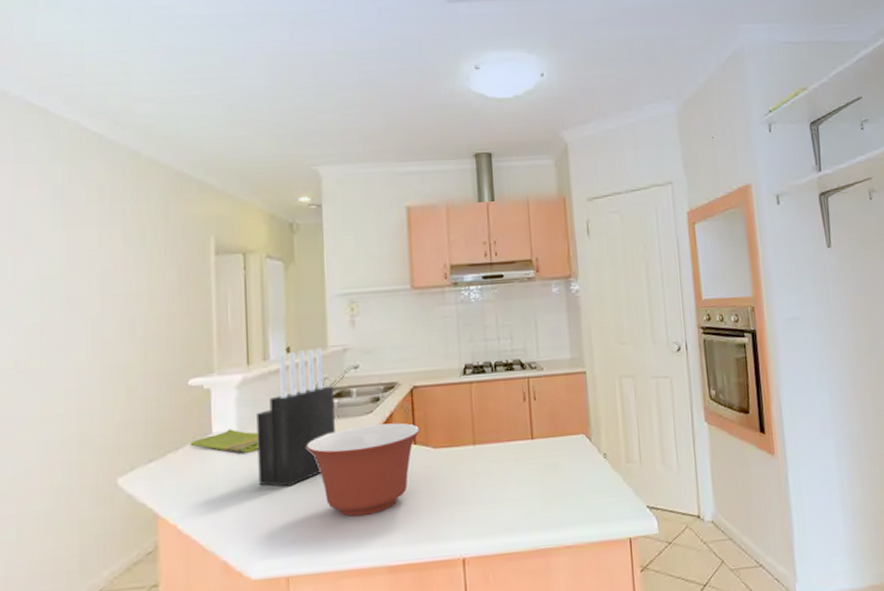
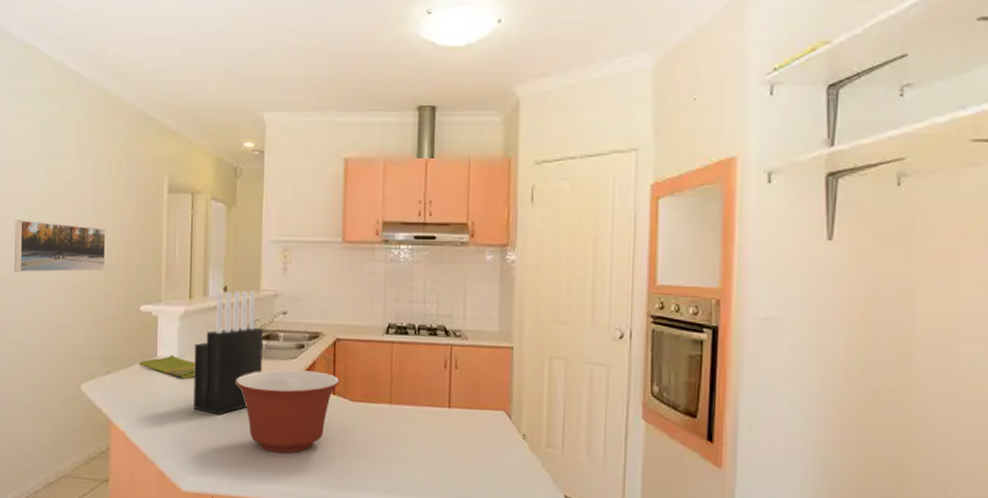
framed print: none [22,299,143,360] -> present [14,220,106,273]

